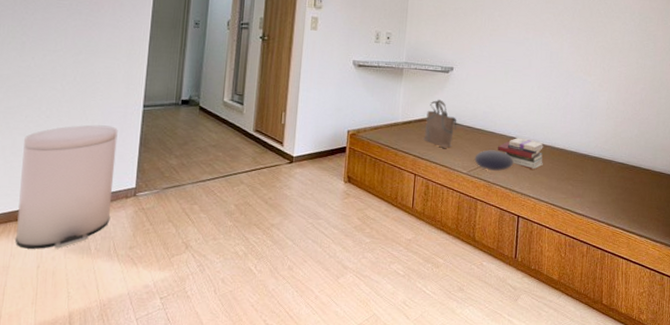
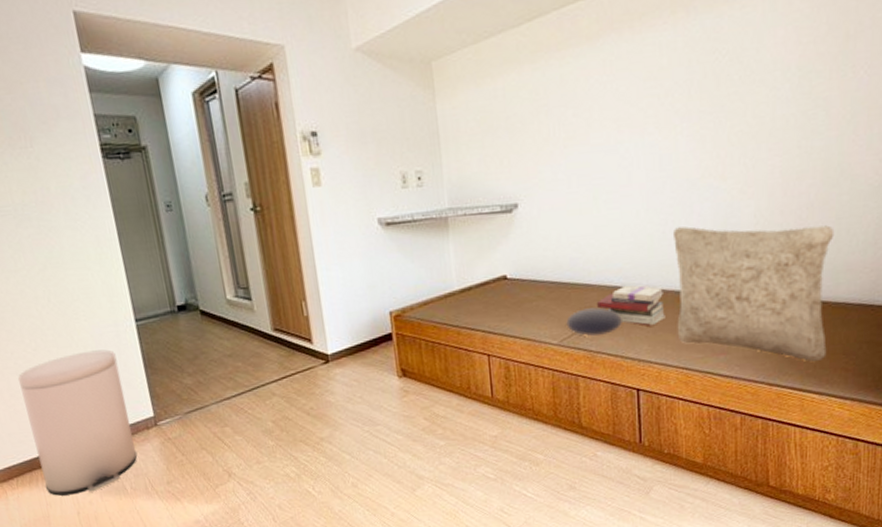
tote bag: present [423,99,457,148] -> none [490,251,535,316]
pillow: none [549,102,656,212] -> present [674,225,835,362]

